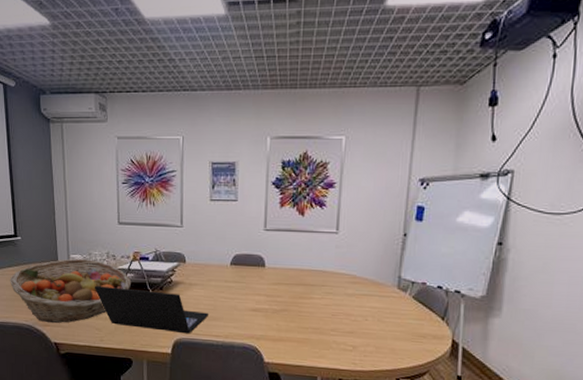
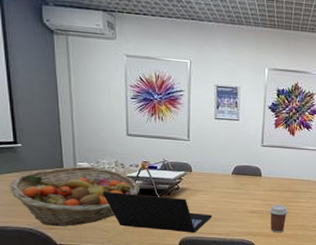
coffee cup: none [275,301,299,337] -> present [269,204,288,233]

